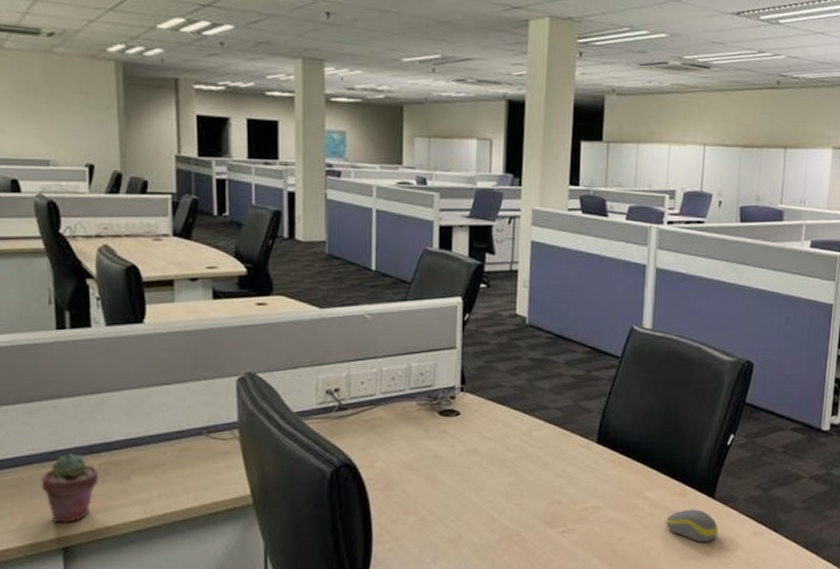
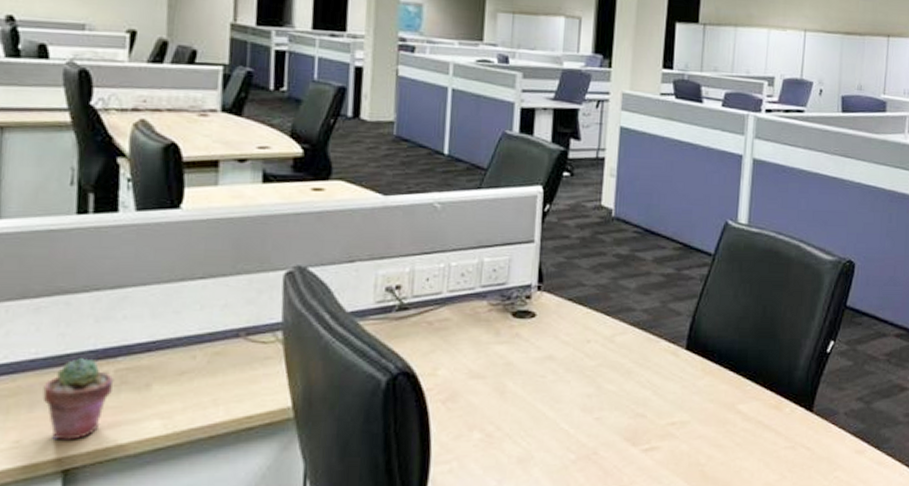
computer mouse: present [666,509,718,542] -> none [760,424,816,462]

